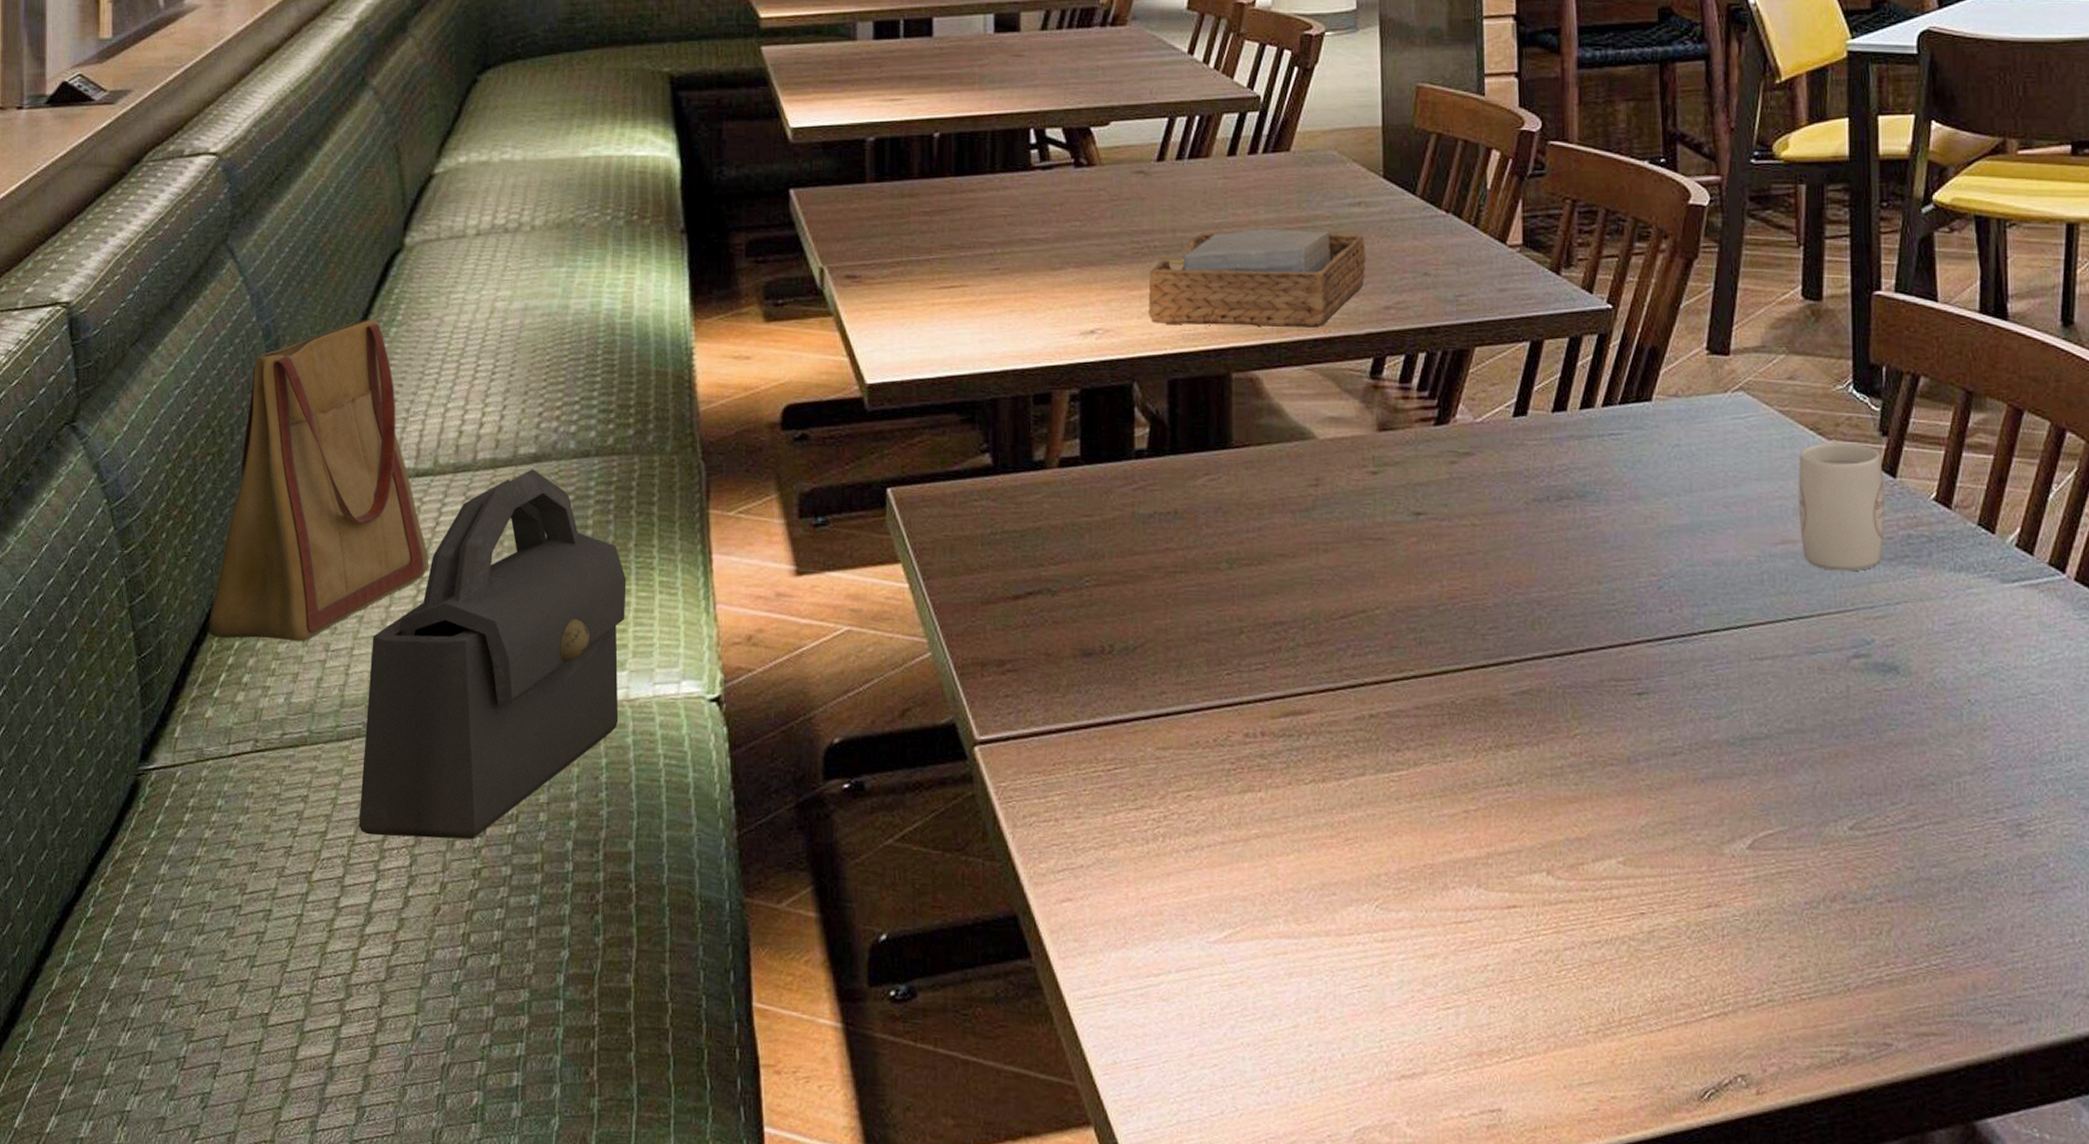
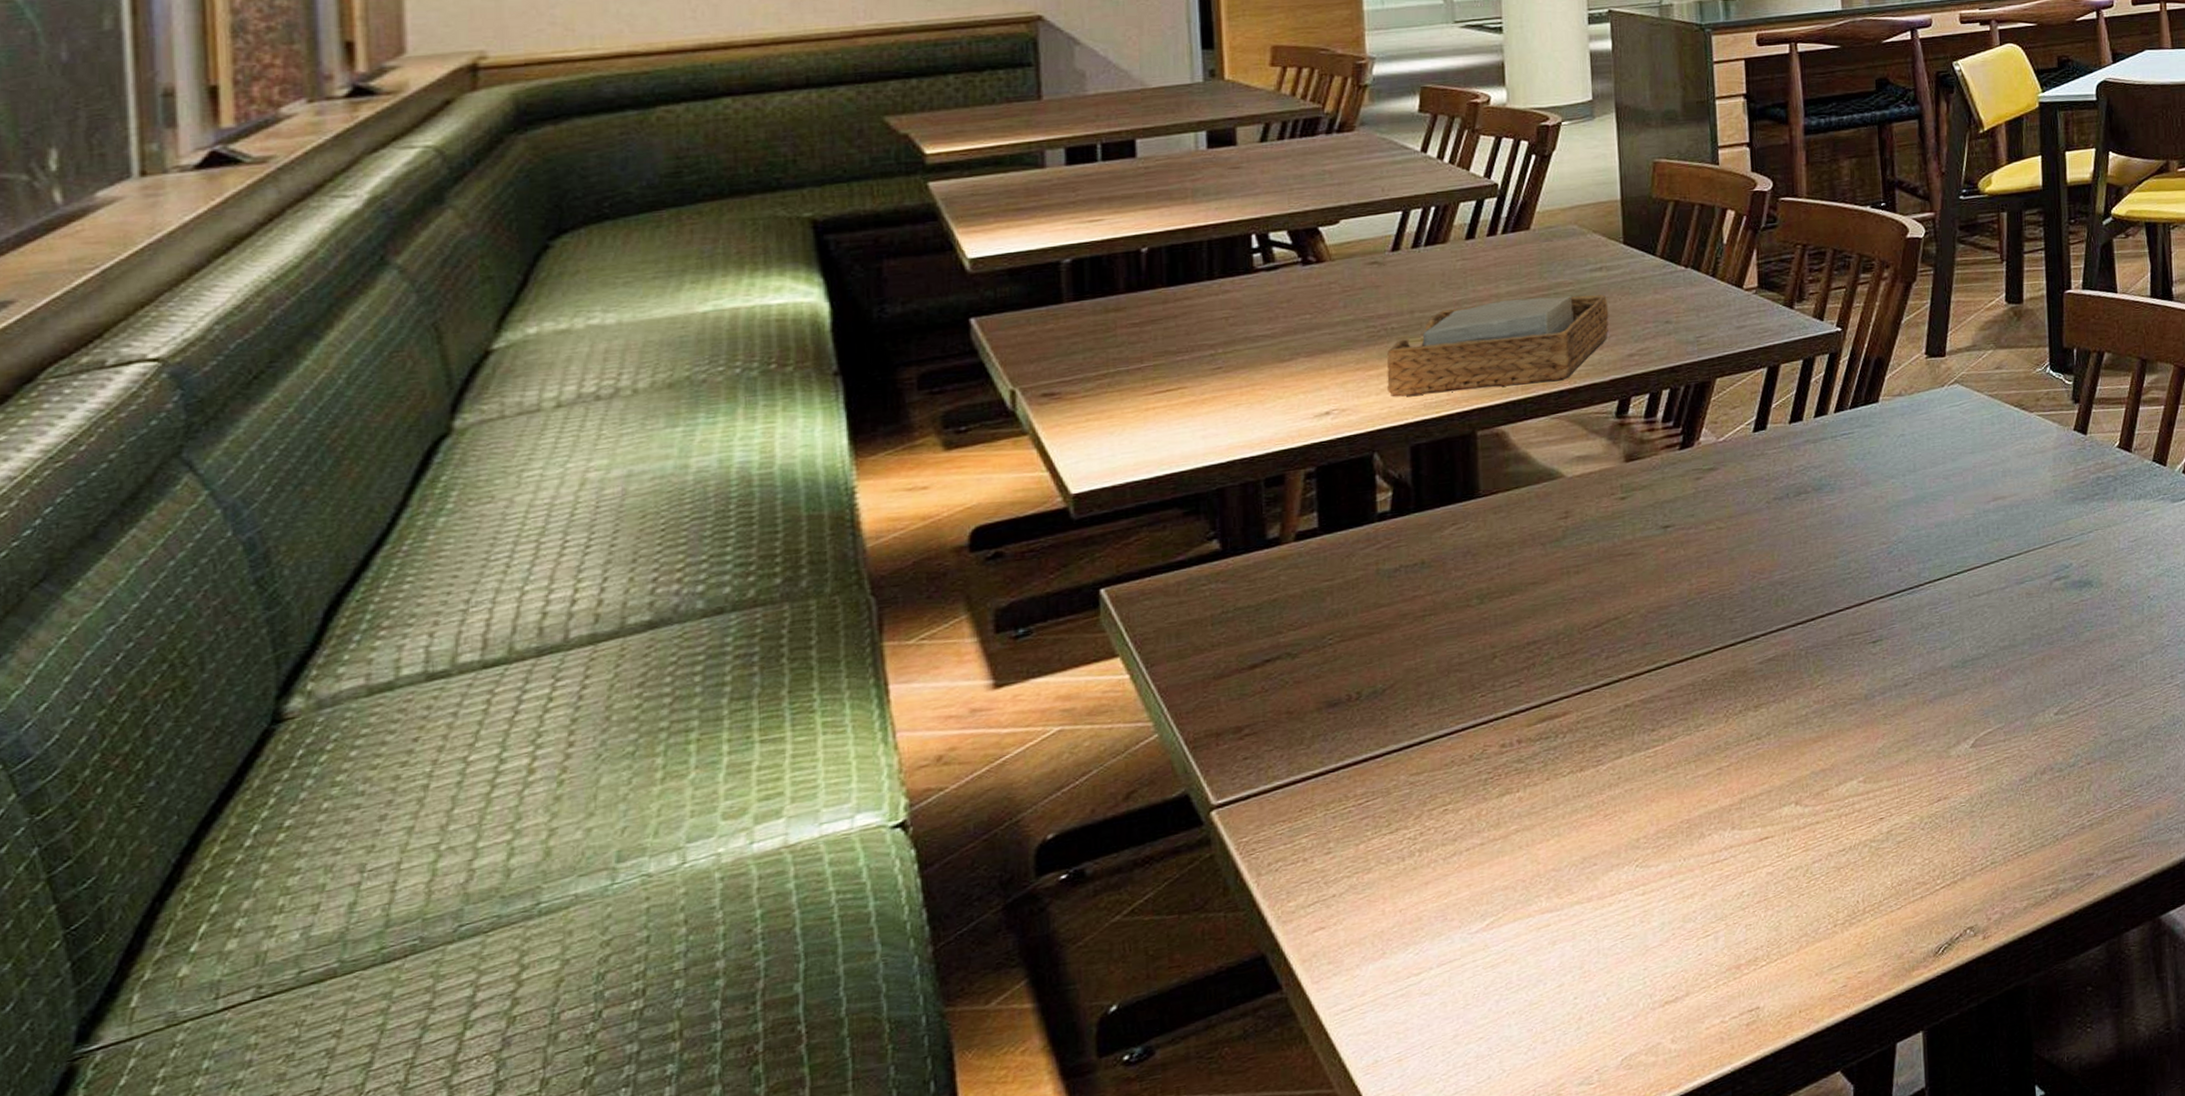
shopping bag: present [209,318,429,642] -> none [177,511,507,888]
handbag: present [359,469,627,840] -> none [419,636,780,1053]
mug: present [1797,443,1885,572] -> none [2006,412,2079,516]

